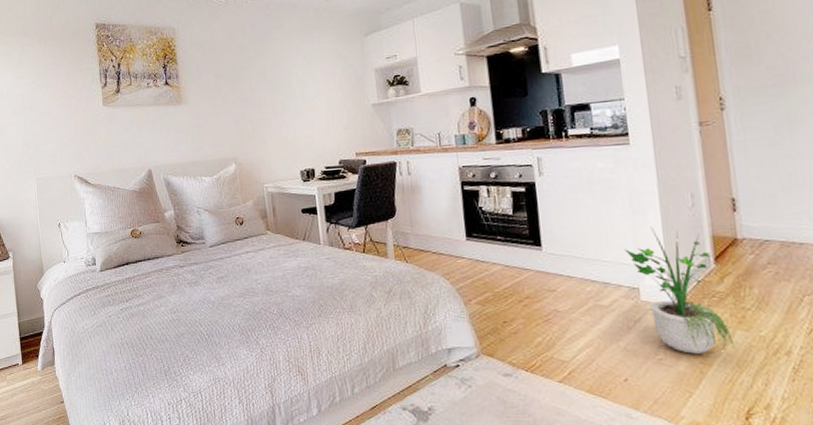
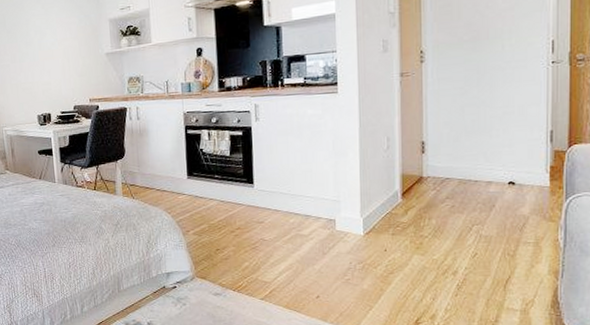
potted plant: present [625,227,735,354] -> none [326,166,412,275]

